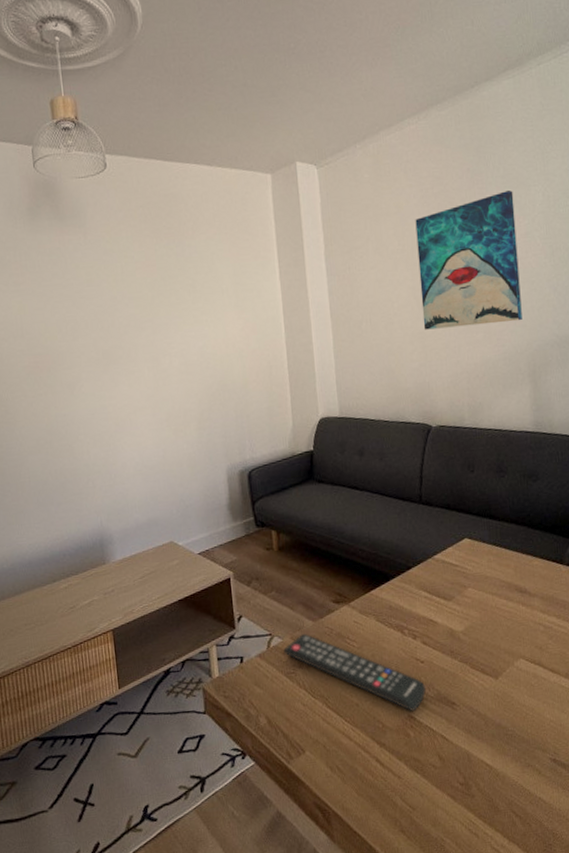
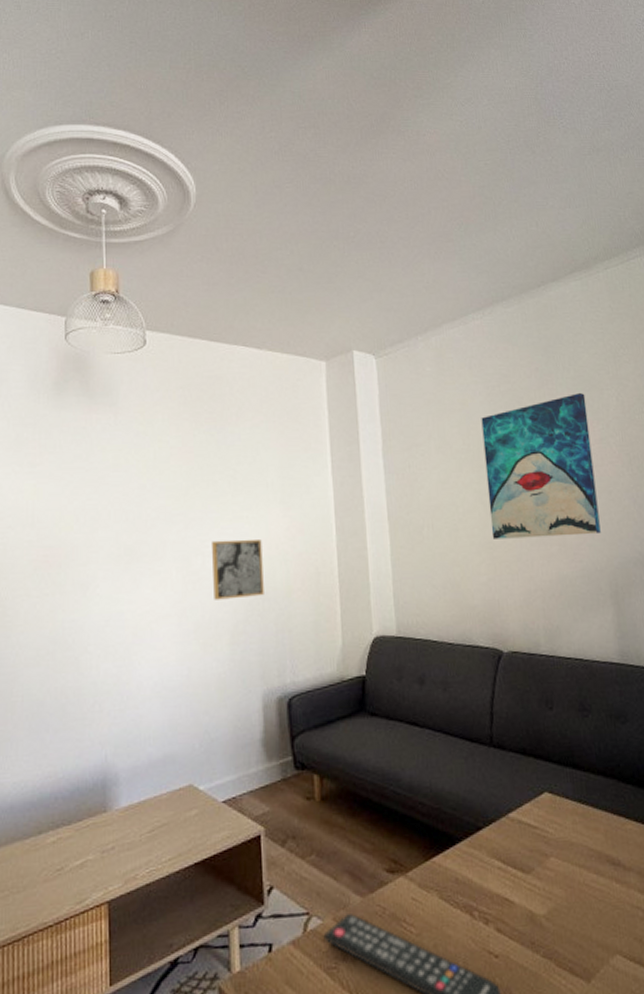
wall art: none [177,339,224,393] -> present [212,539,264,600]

